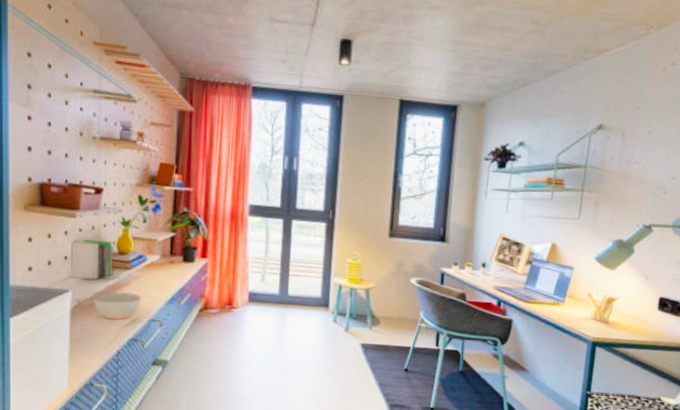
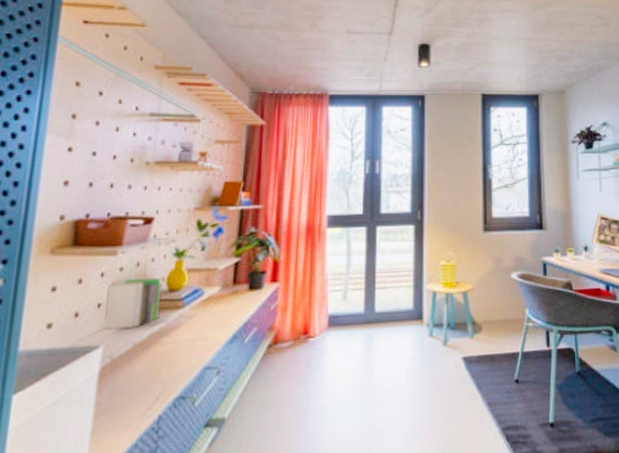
bowl: present [93,292,142,320] -> none [131,336,195,376]

